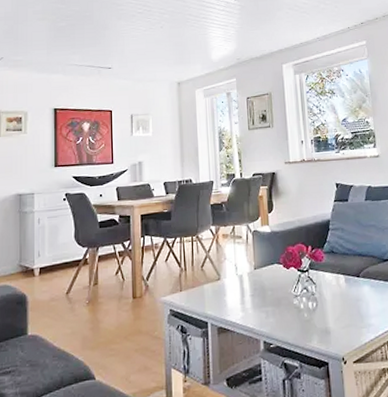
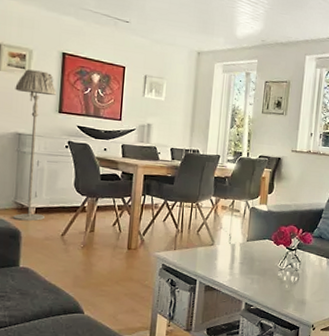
floor lamp: none [14,129,52,285] -> present [13,69,57,222]

